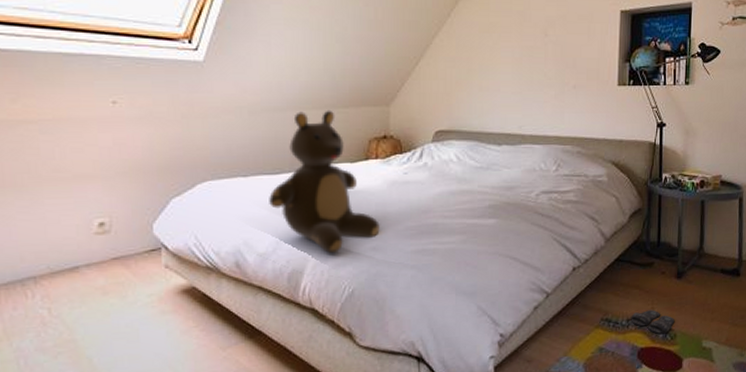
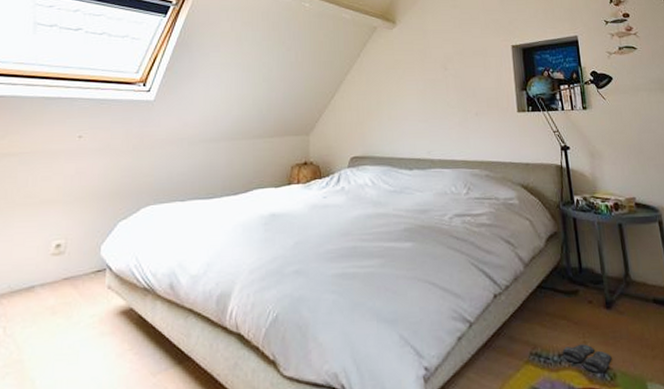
teddy bear: present [269,110,381,254] -> none [202,139,303,277]

